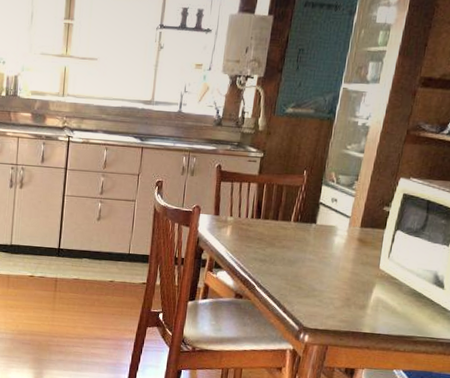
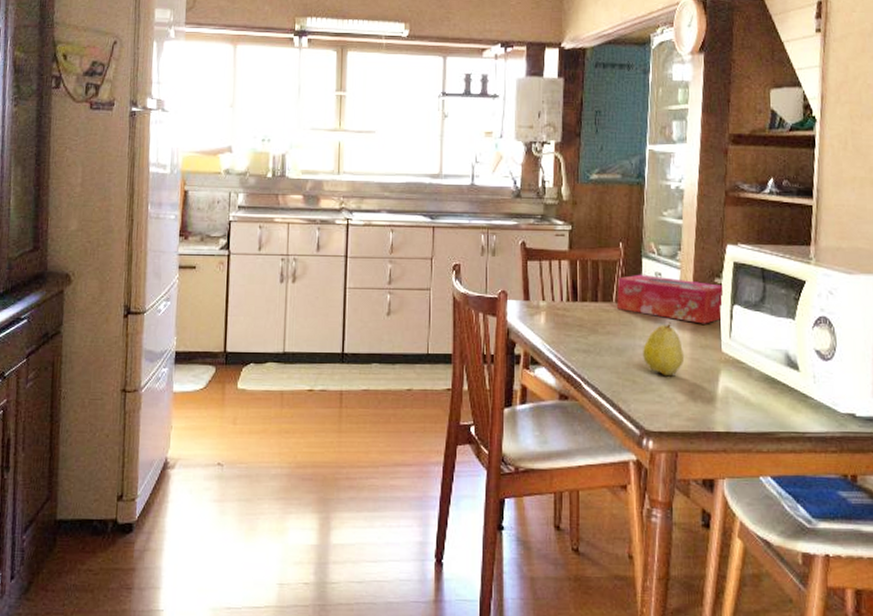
tissue box: none [294,199,391,245] -> present [617,274,724,324]
fruit: none [310,241,347,286] -> present [643,322,685,376]

